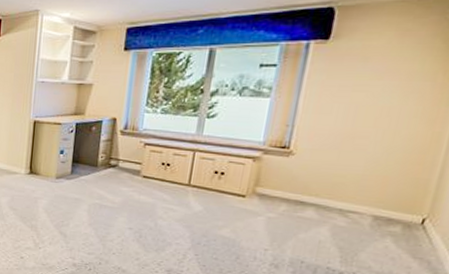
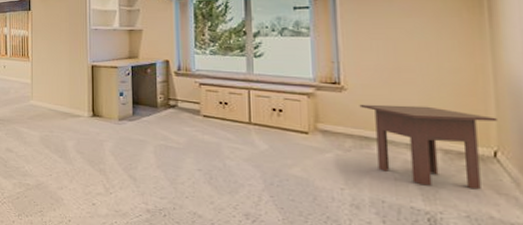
side table: none [303,169,437,254] -> present [359,104,497,190]

